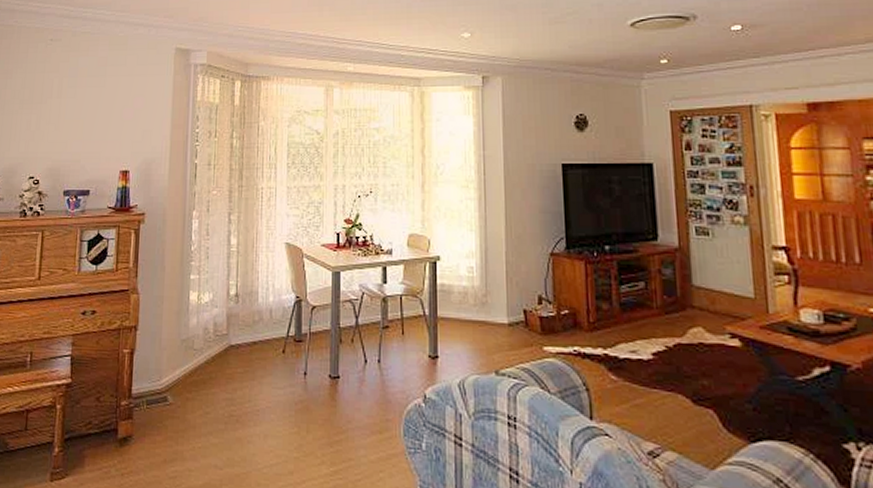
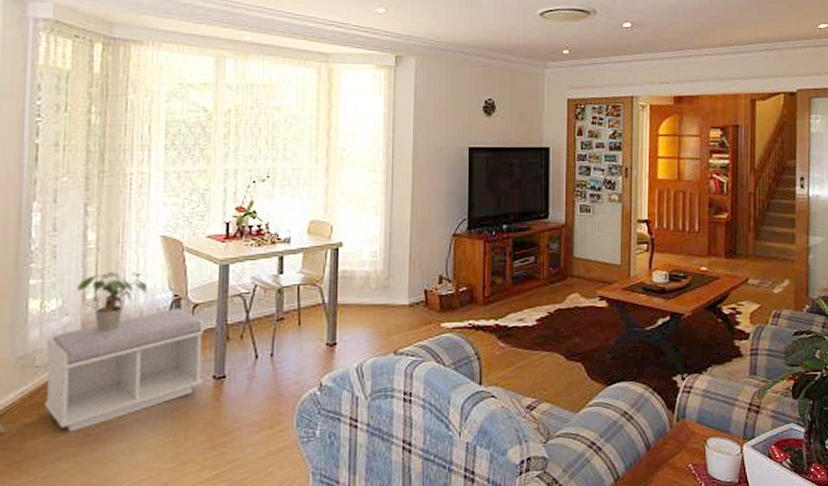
bench: none [201,309,321,411] -> present [45,308,205,433]
potted plant: none [224,272,276,325] -> present [78,271,148,333]

